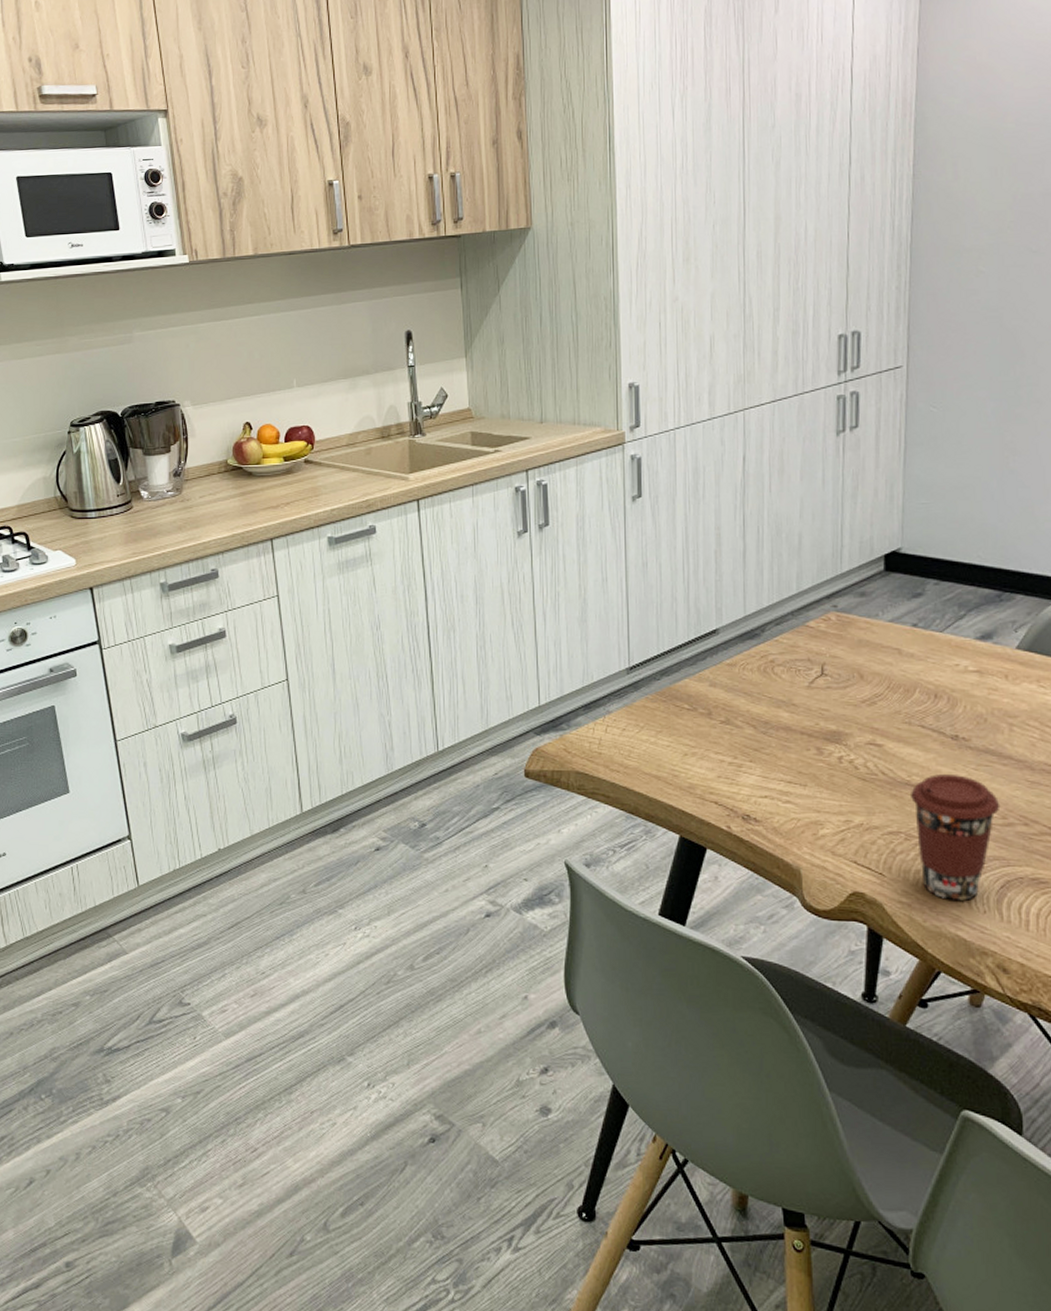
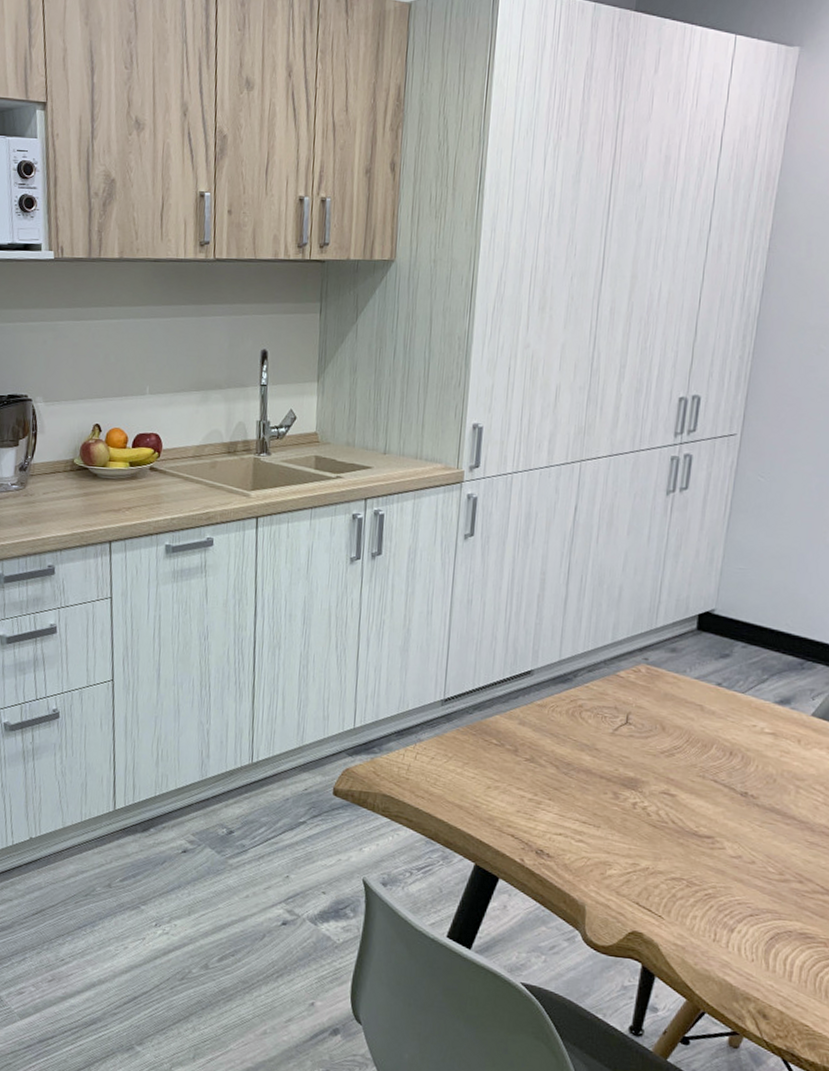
coffee cup: present [911,774,1001,901] -> none [696,827,779,948]

